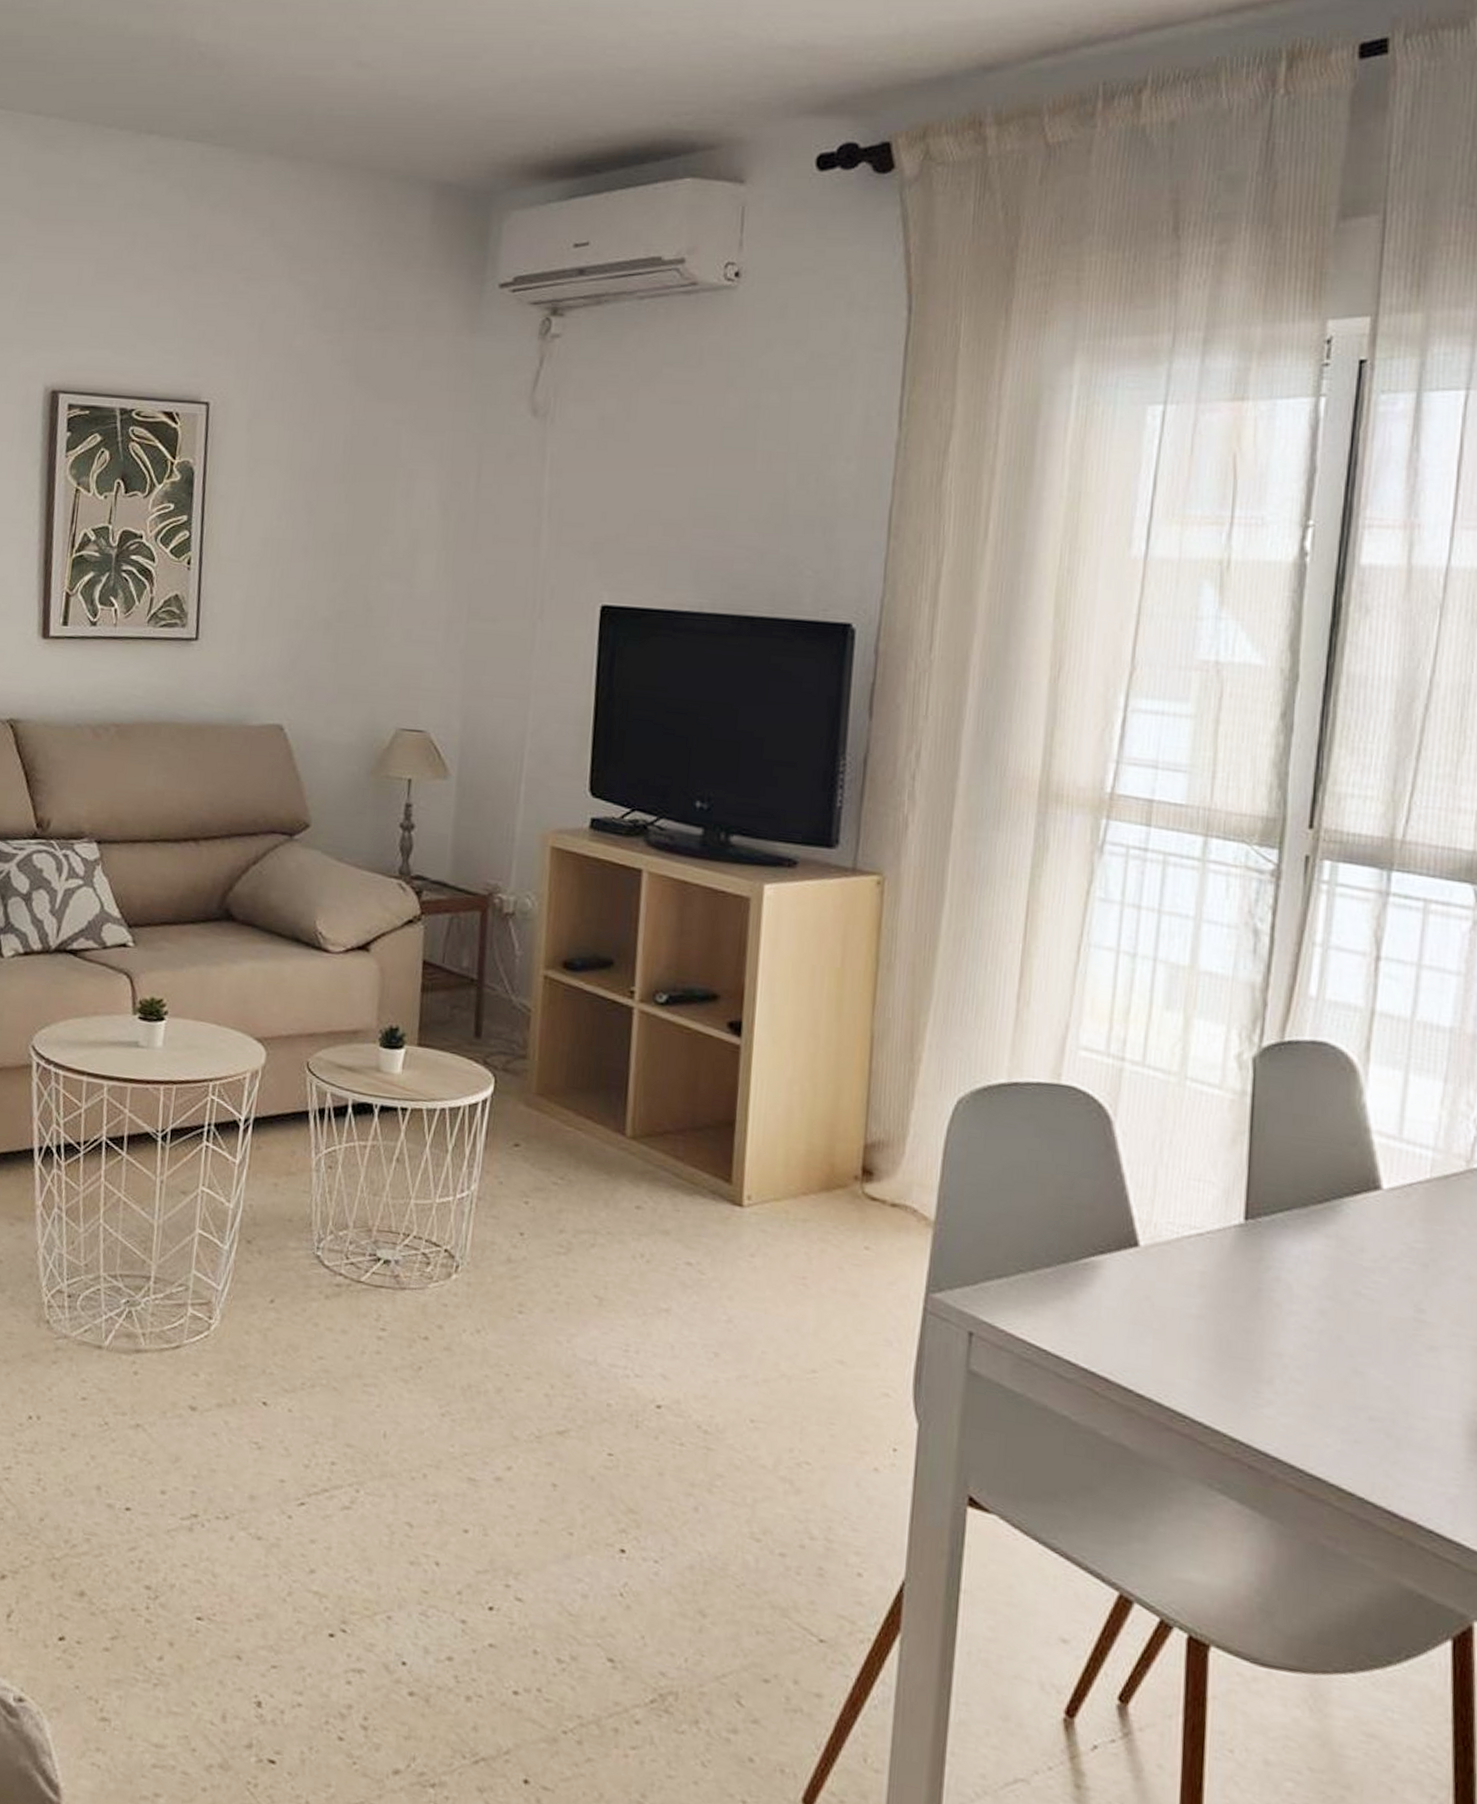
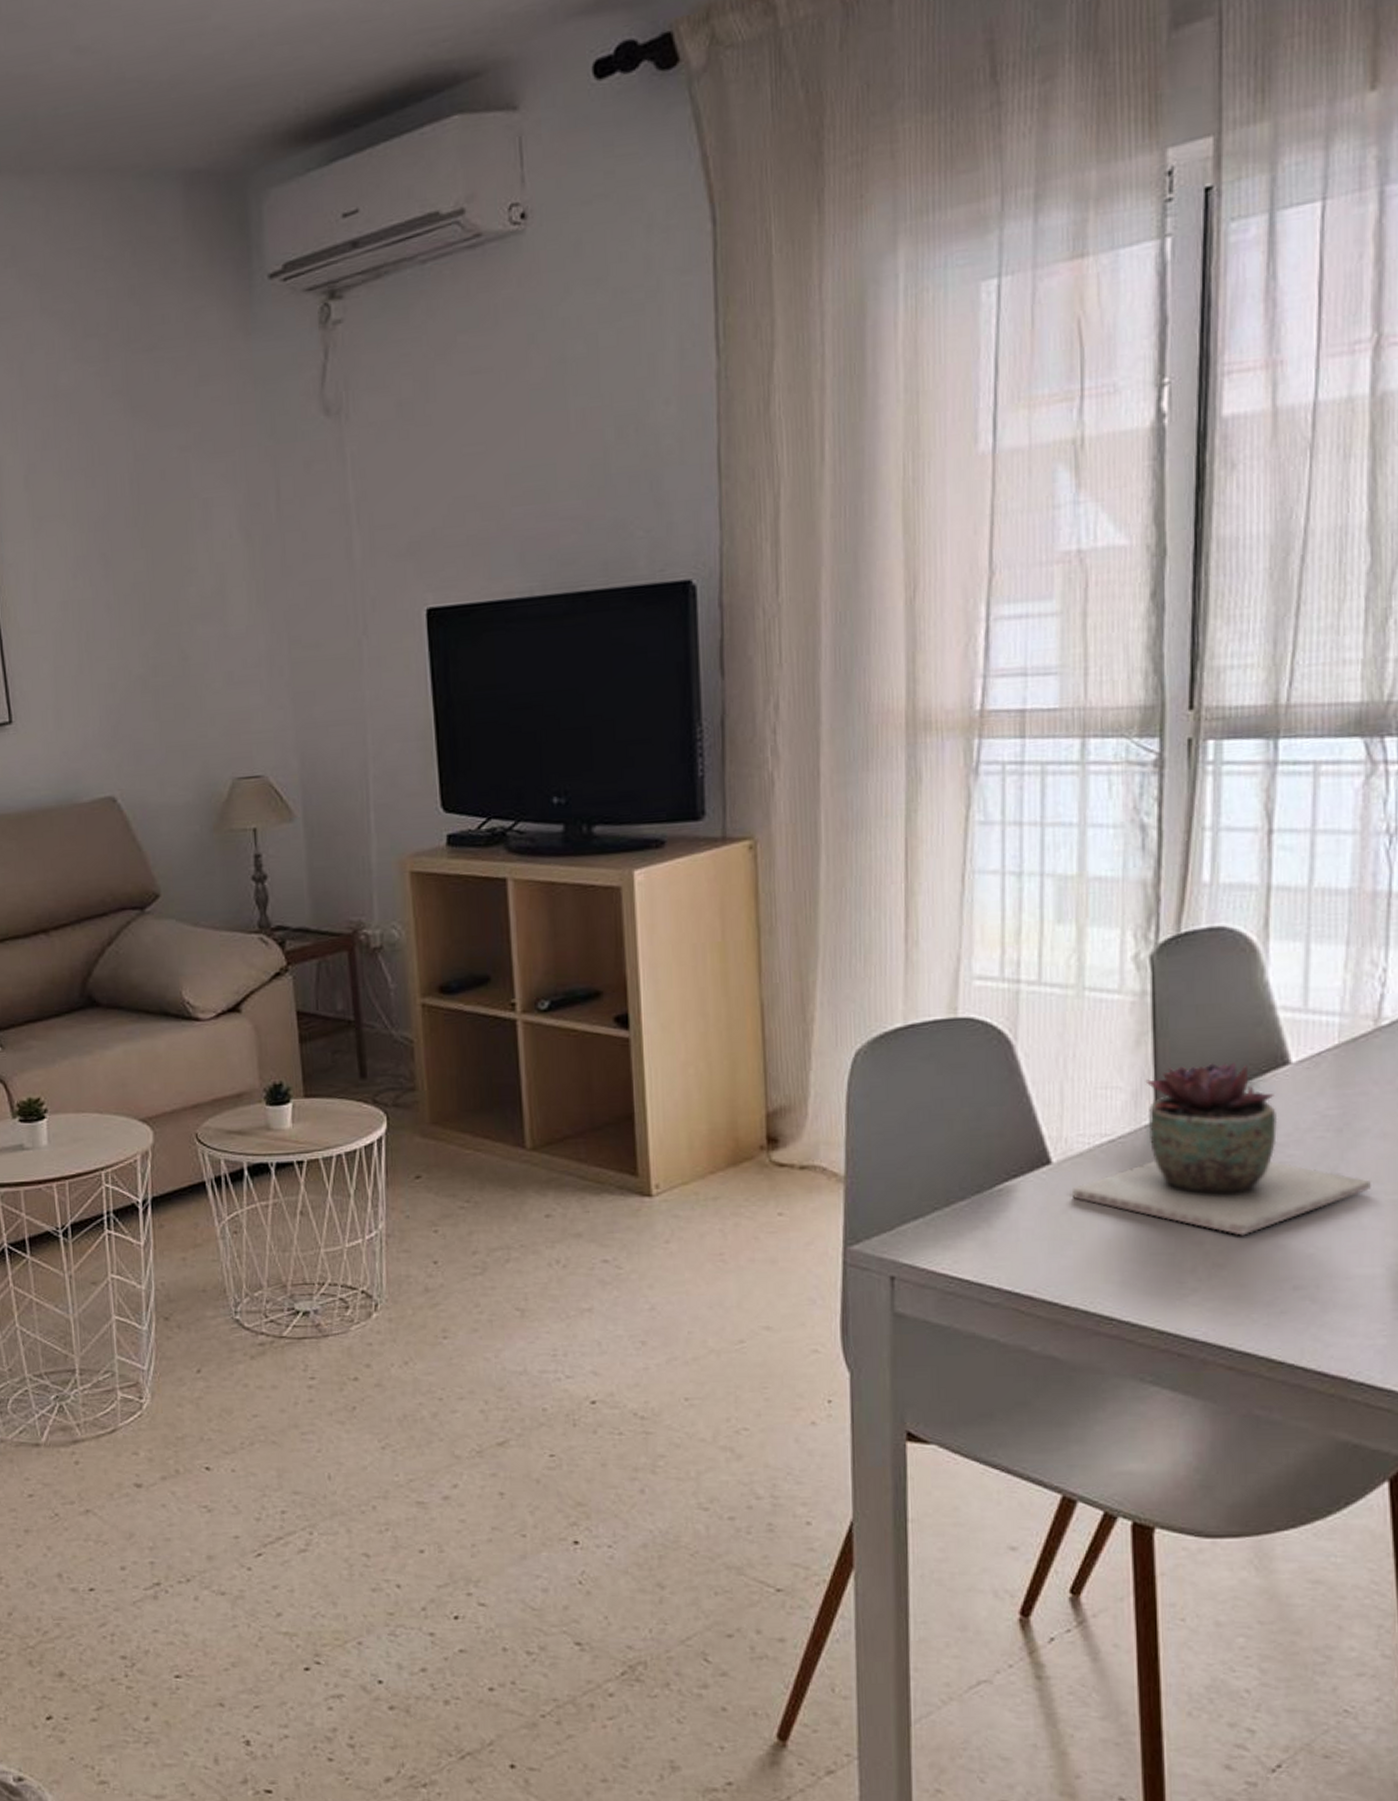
succulent plant: none [1156,1171,1453,1355] -> present [1071,1062,1371,1236]

